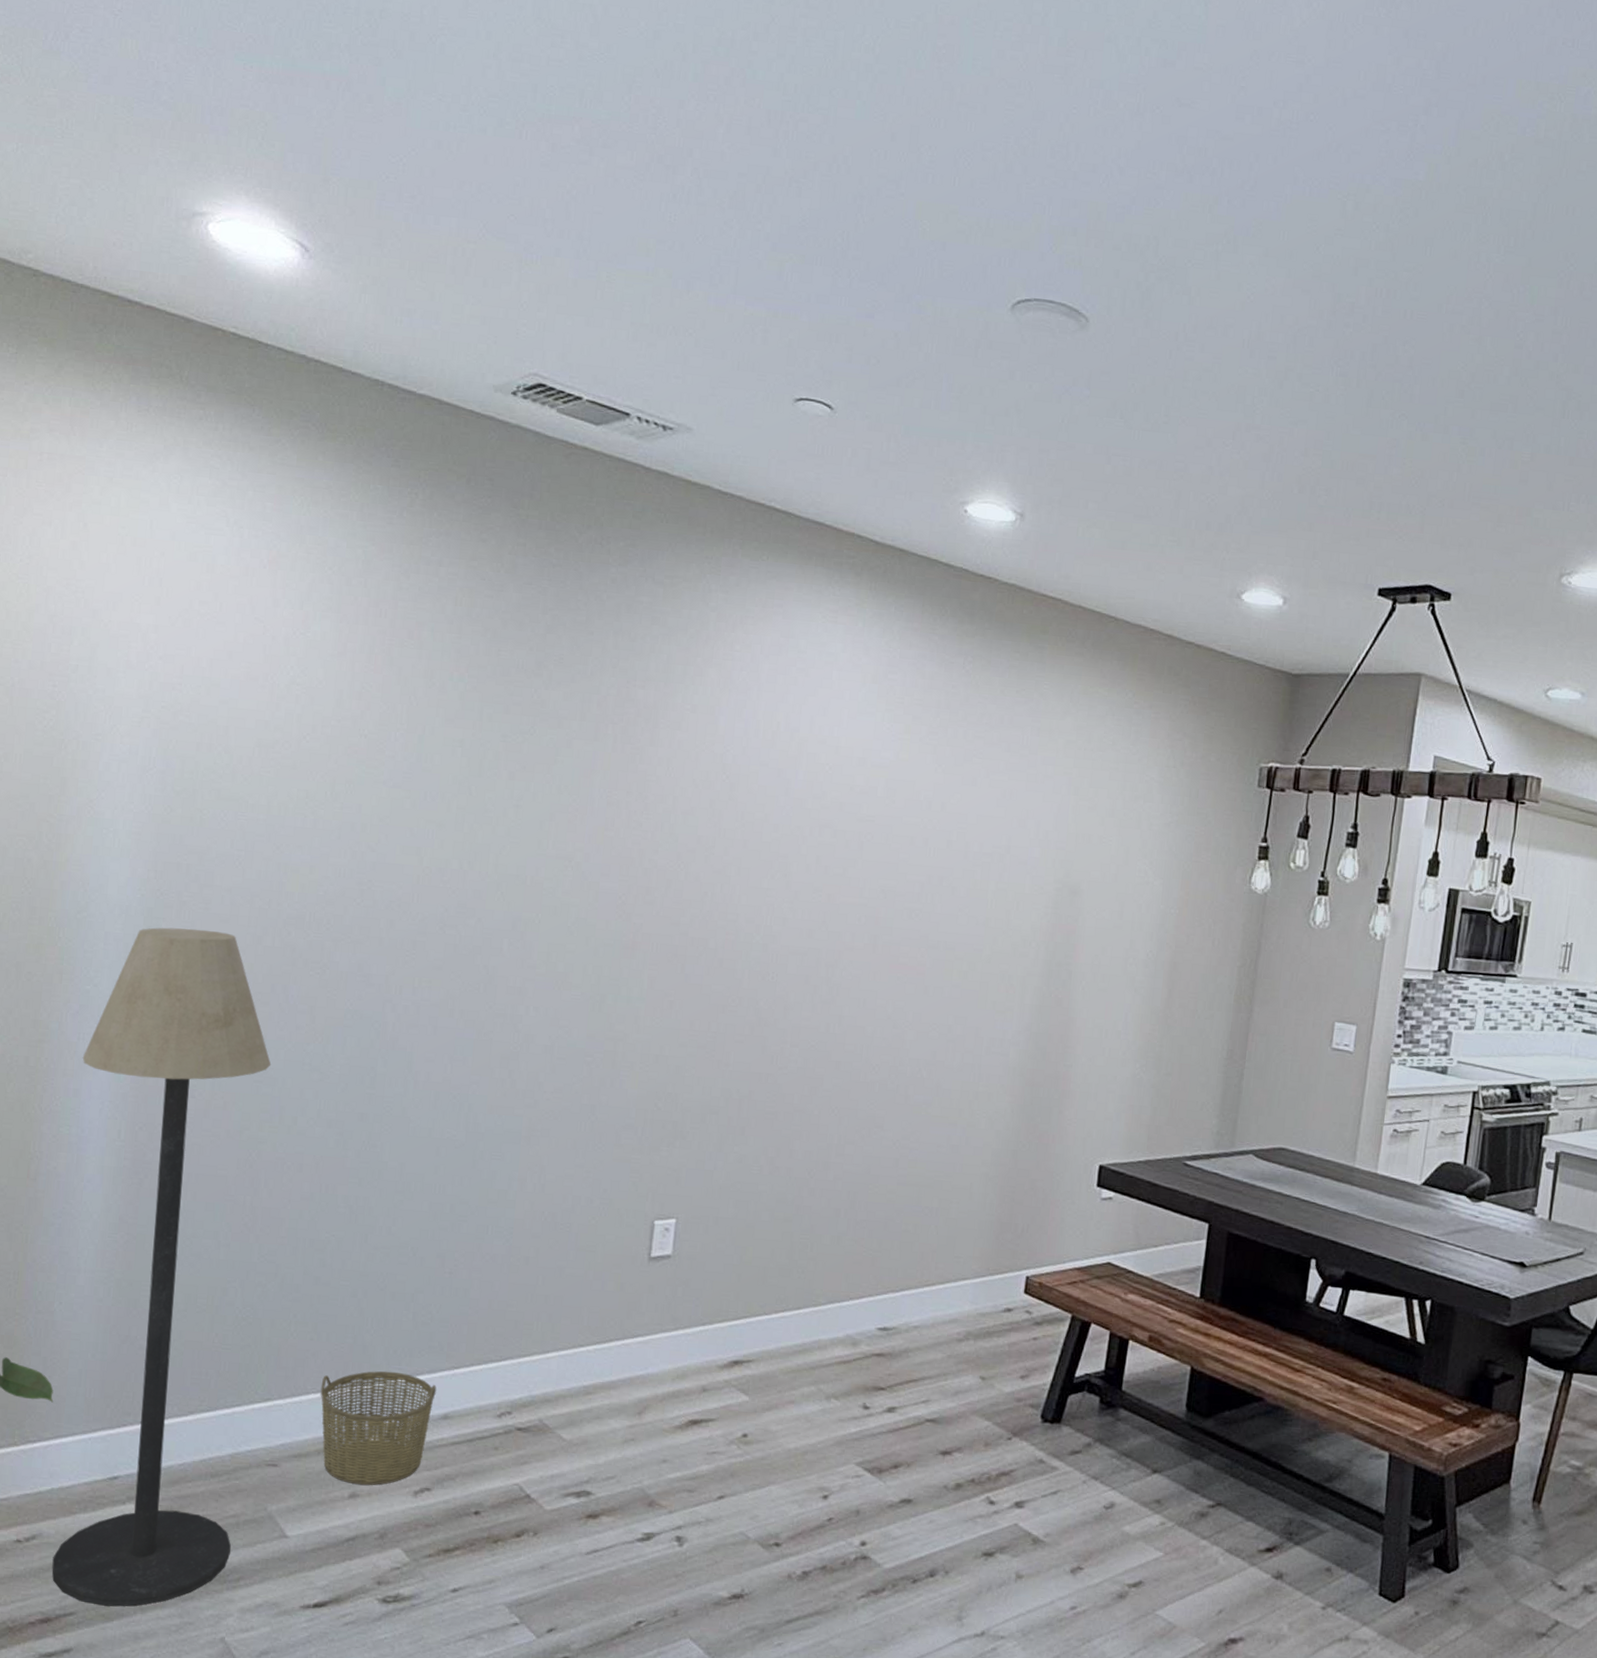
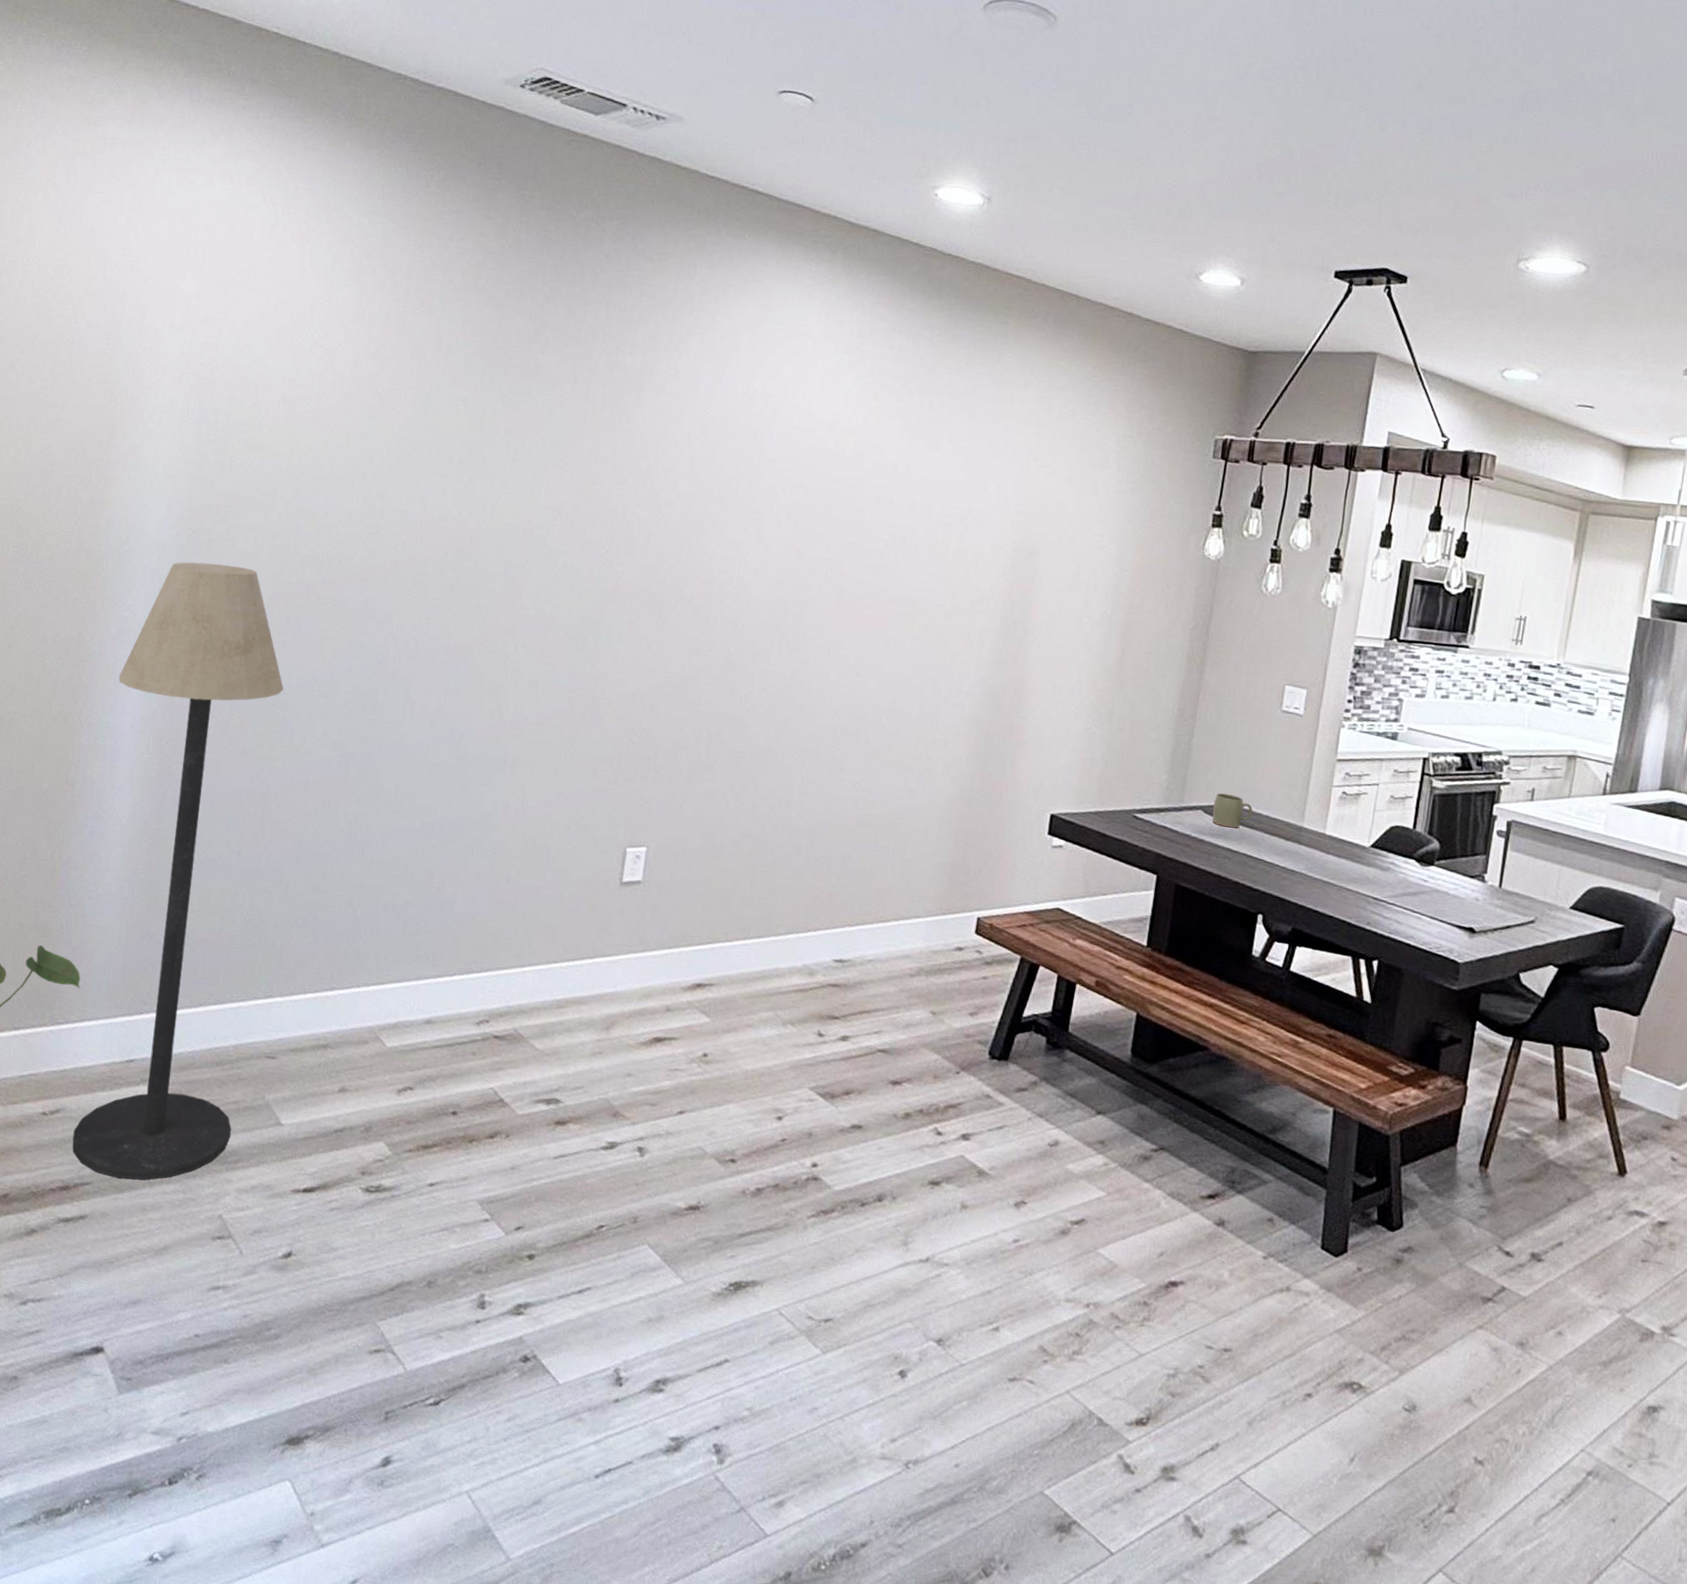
basket: present [320,1371,437,1485] -> none [316,975,422,1082]
mug: none [1263,1136,1304,1172] -> present [1212,793,1252,828]

